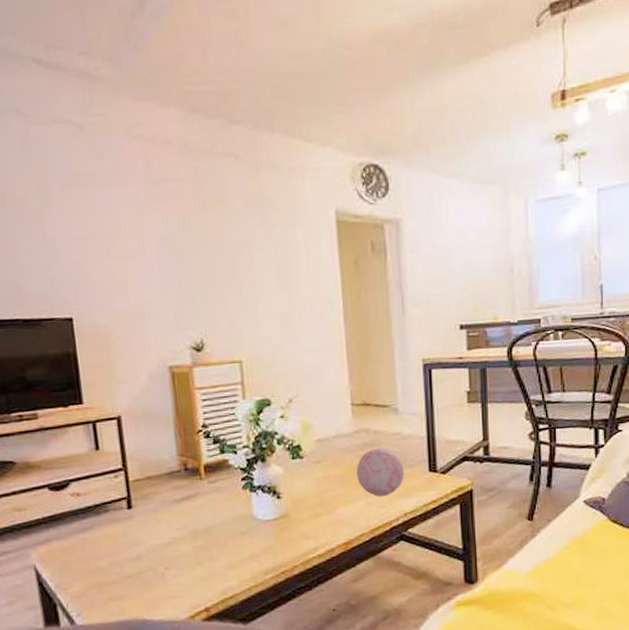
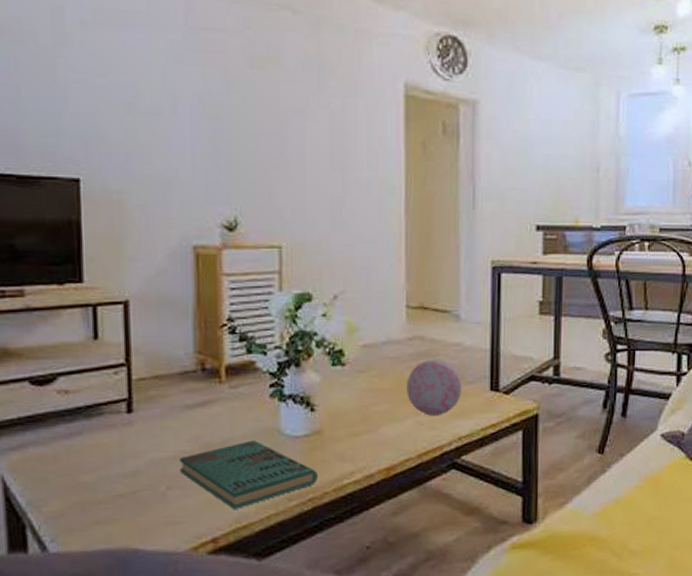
book: none [173,525,288,583] -> present [180,440,319,509]

